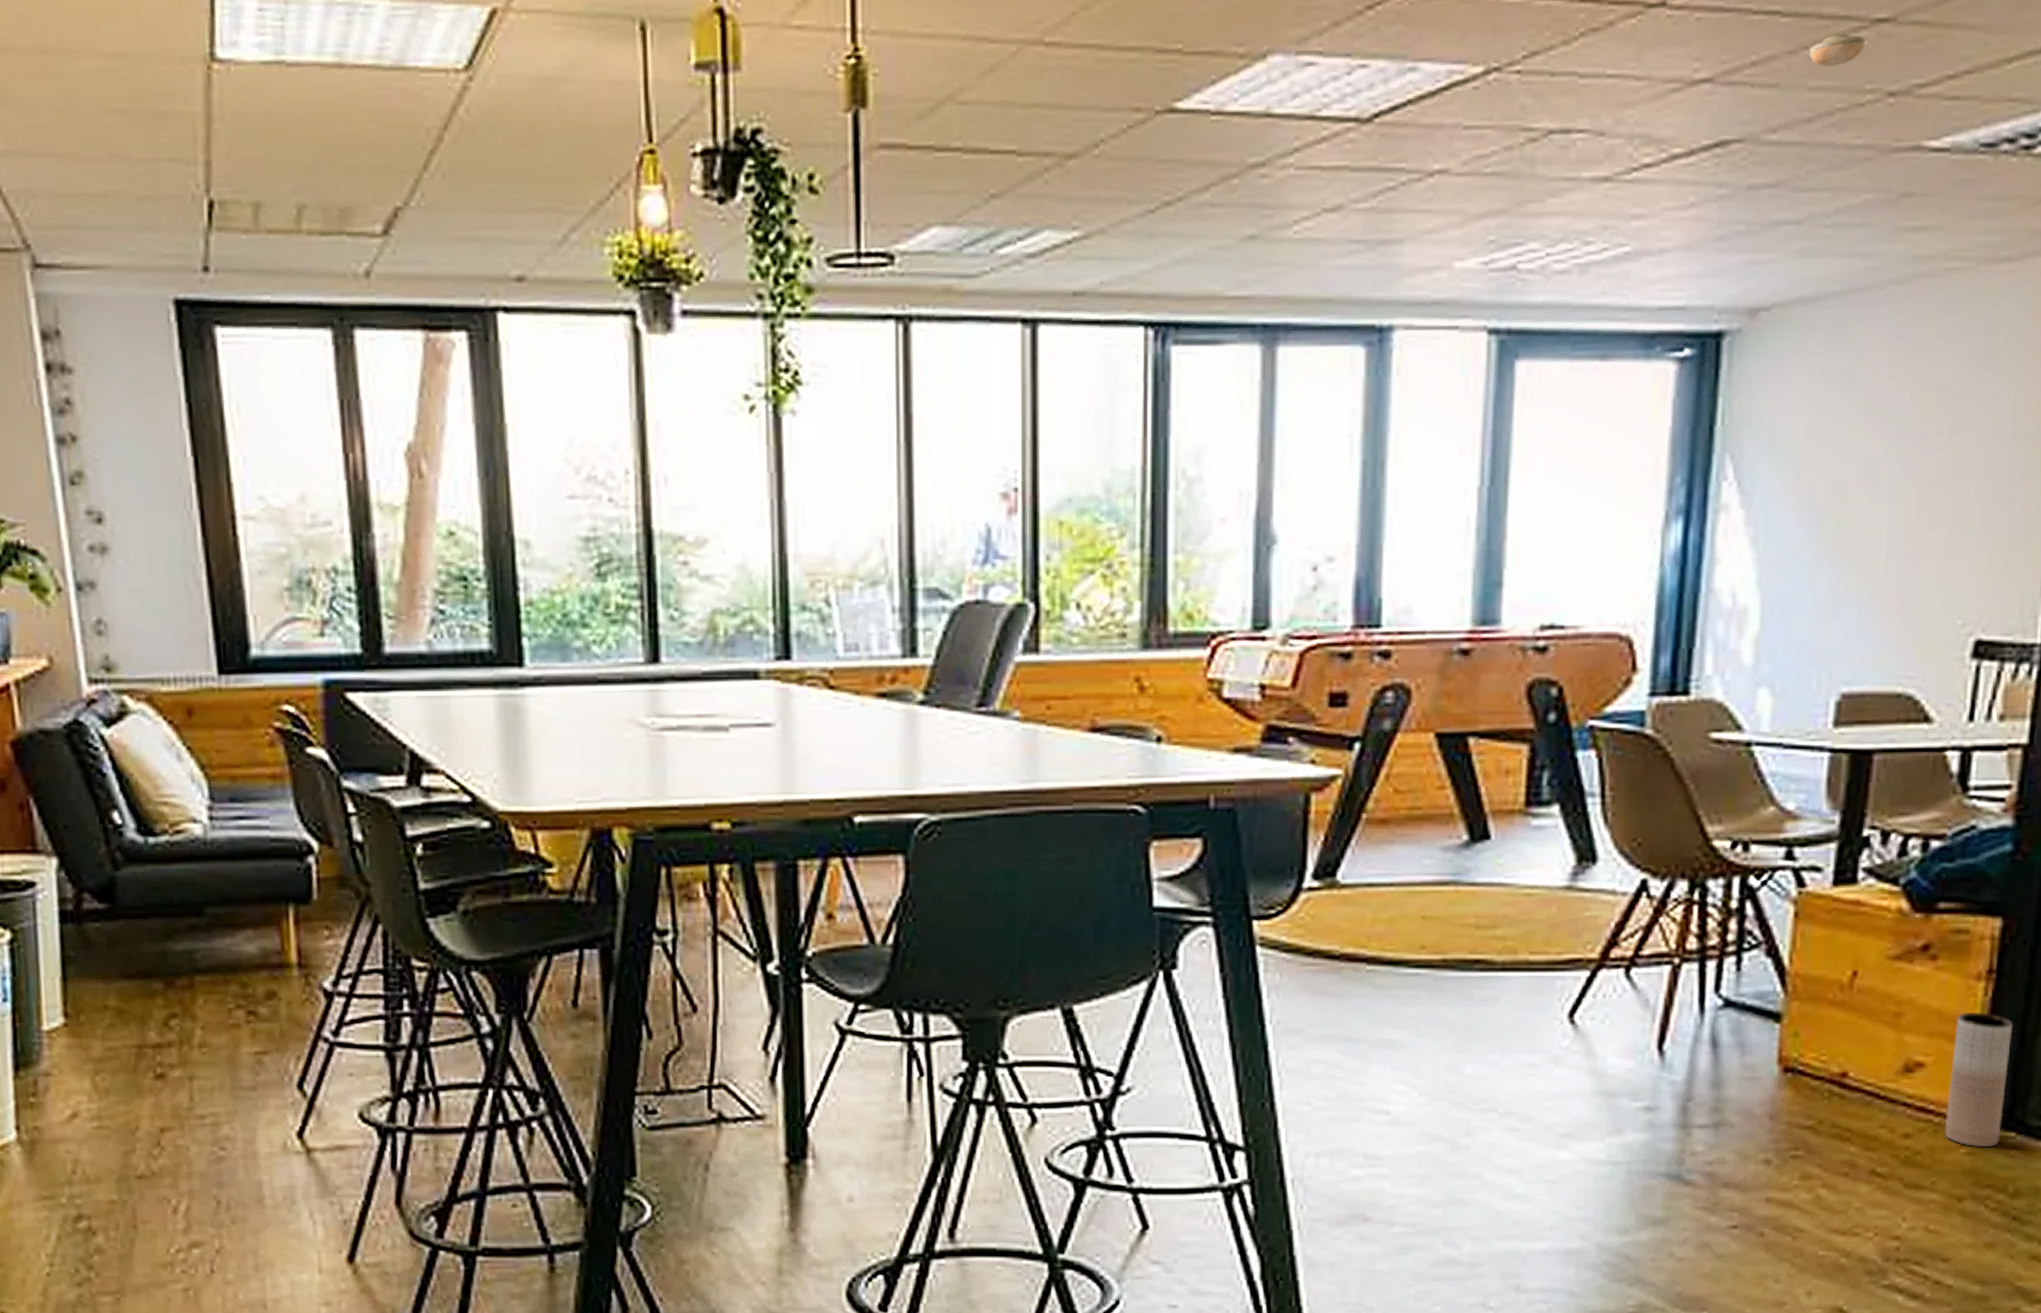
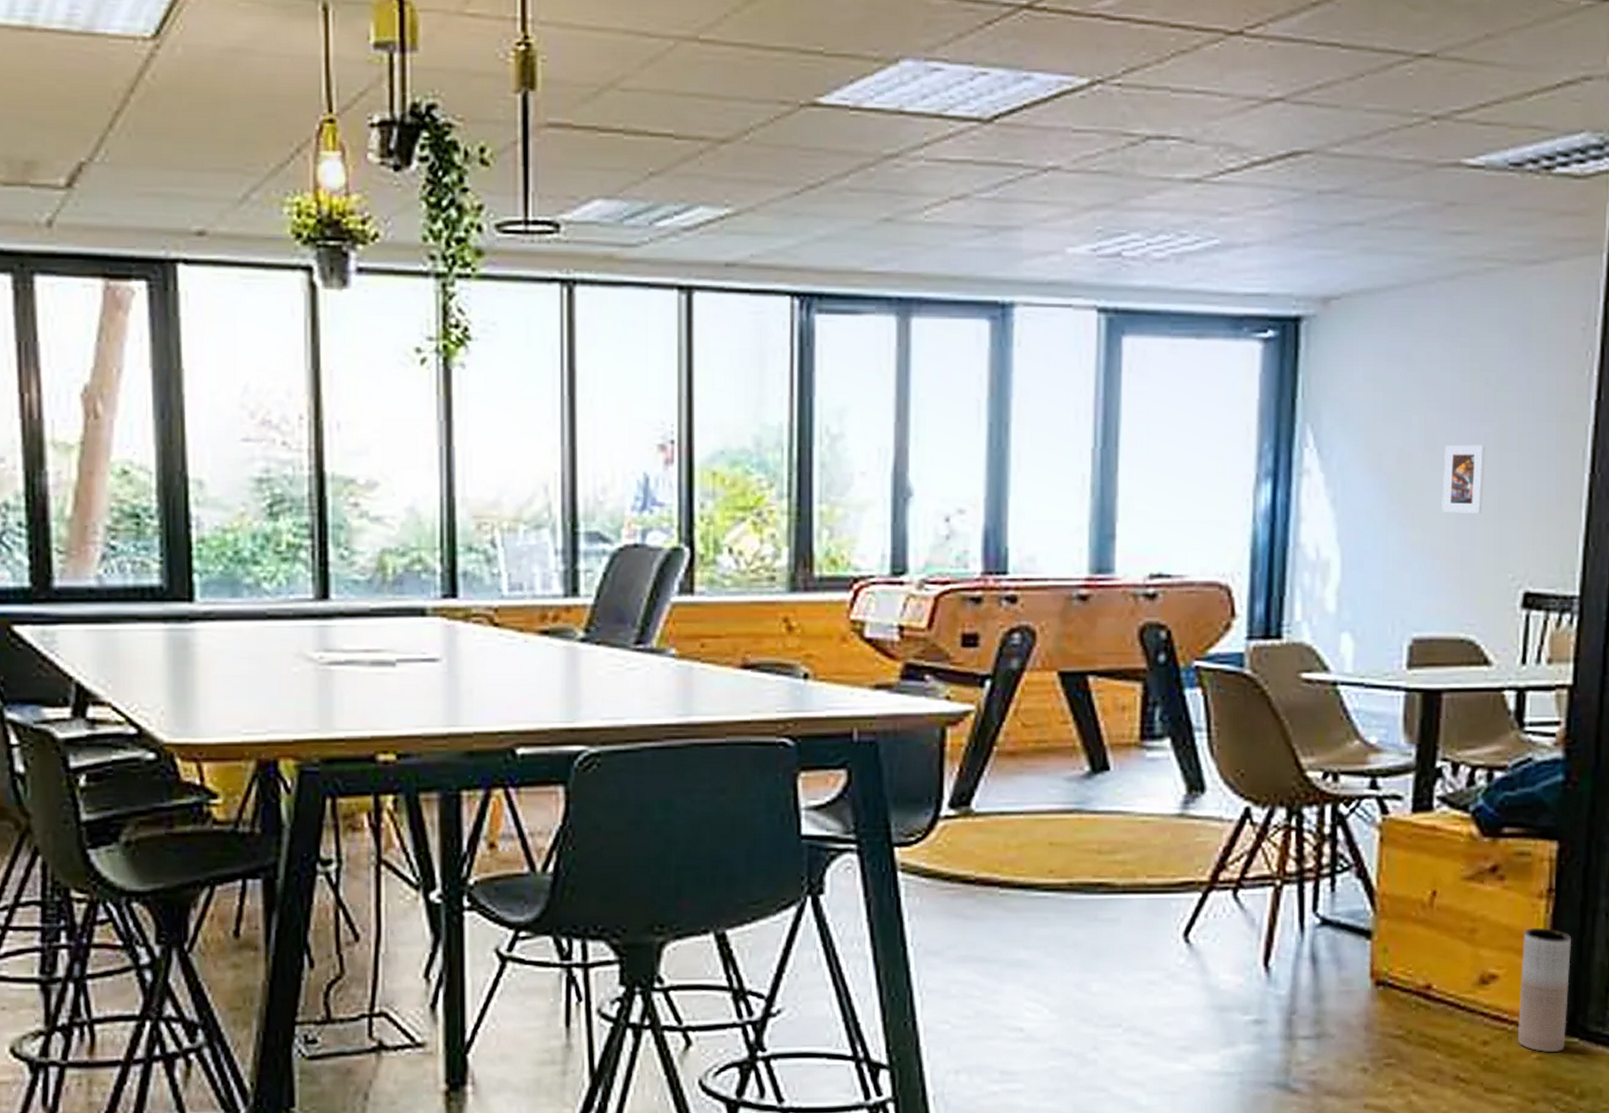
smoke detector: present [1809,33,1865,67] -> none [1365,65,1411,92]
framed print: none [1881,472,1936,552] -> present [1442,444,1485,513]

